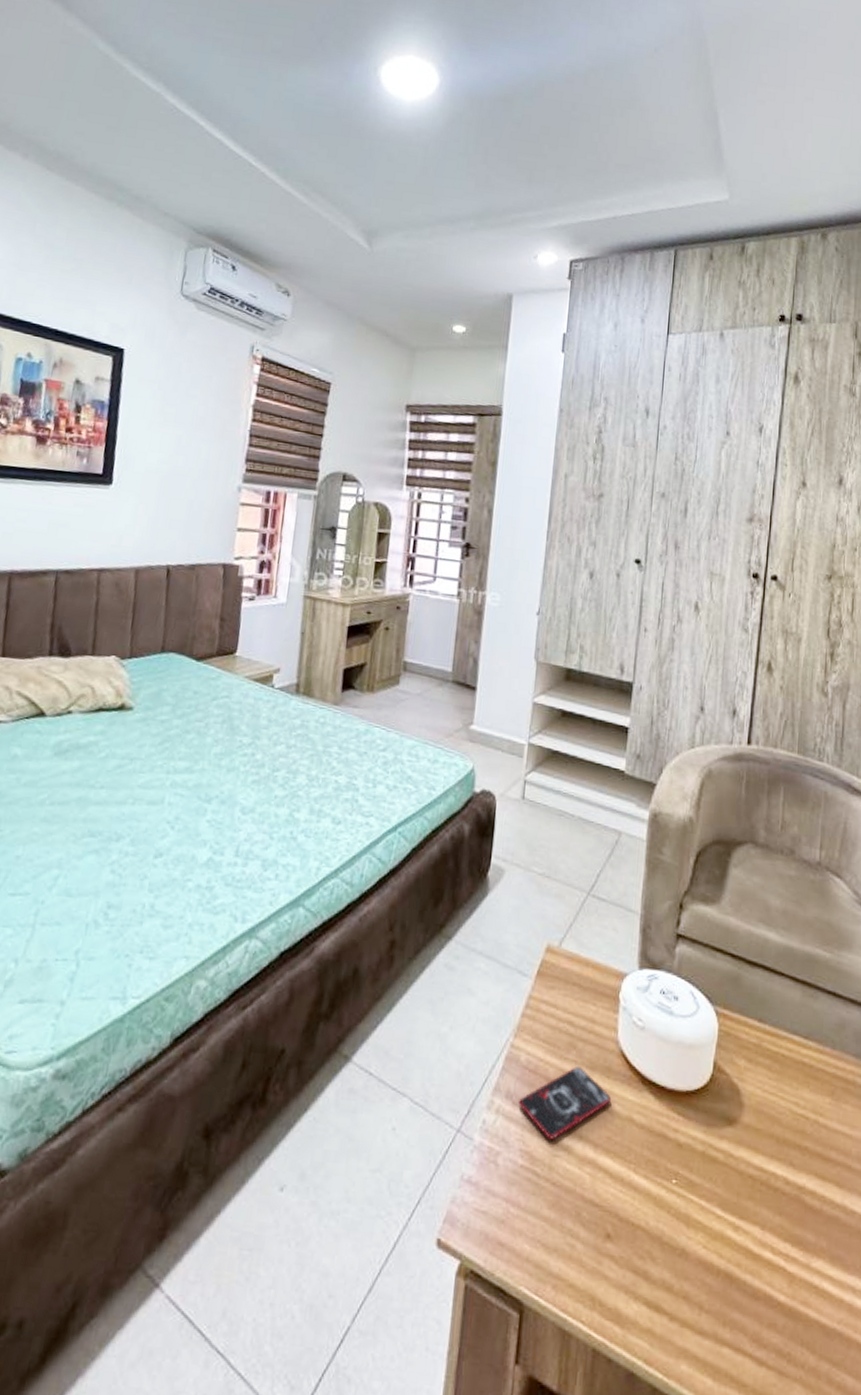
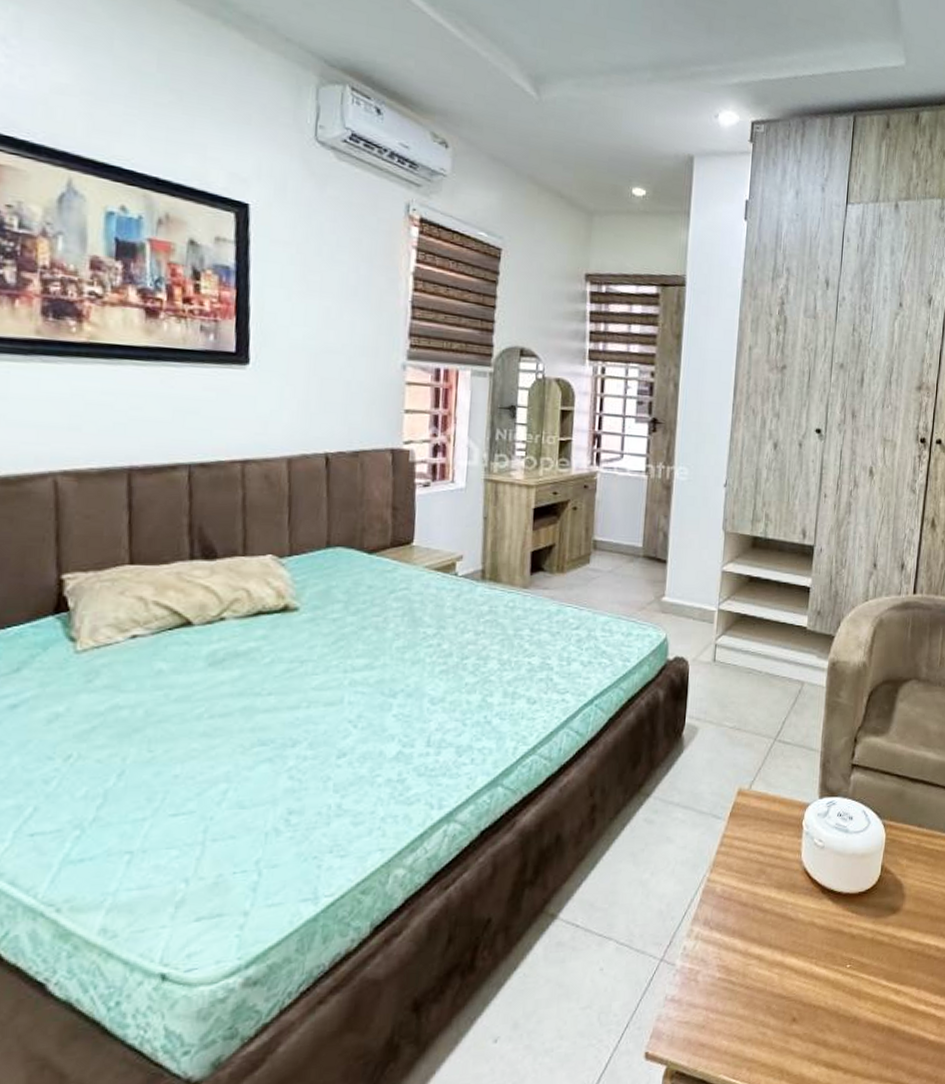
smartphone: present [519,1066,612,1140] -> none [715,888,797,952]

